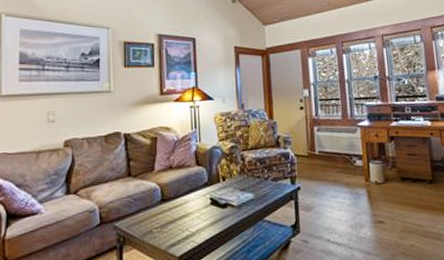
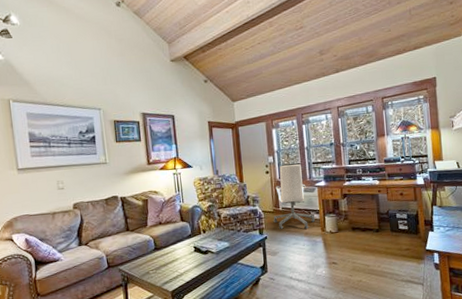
office chair: none [307,98,358,179] -> present [273,163,316,230]

